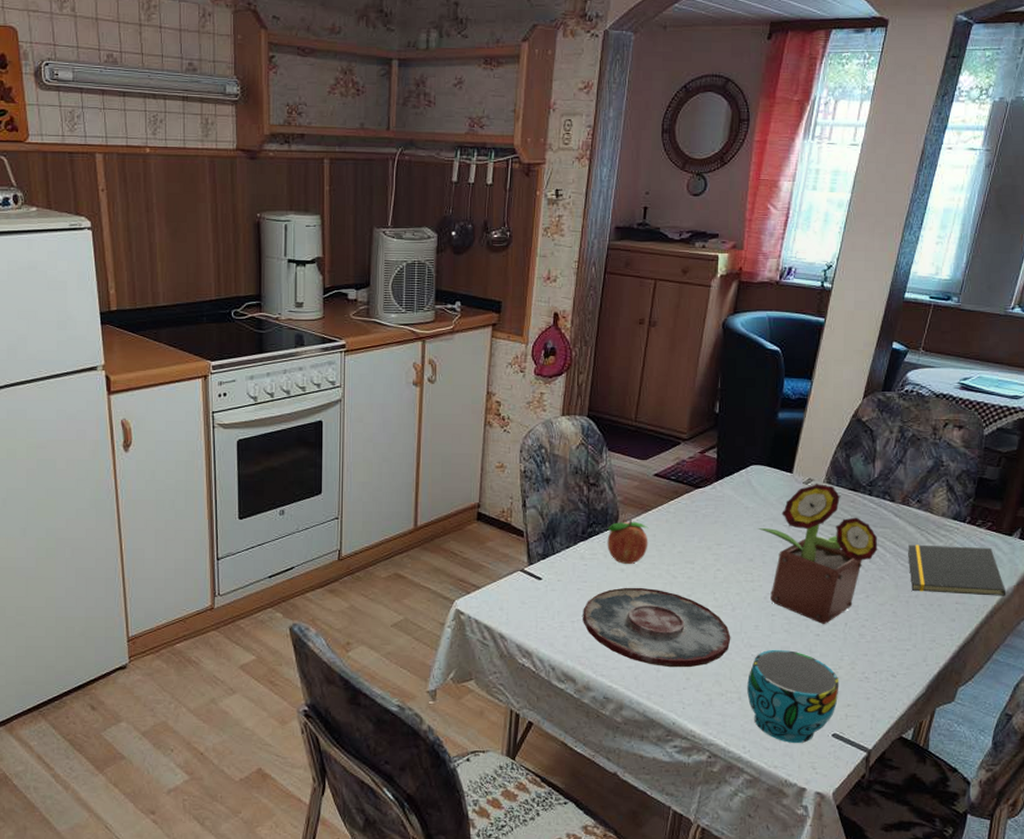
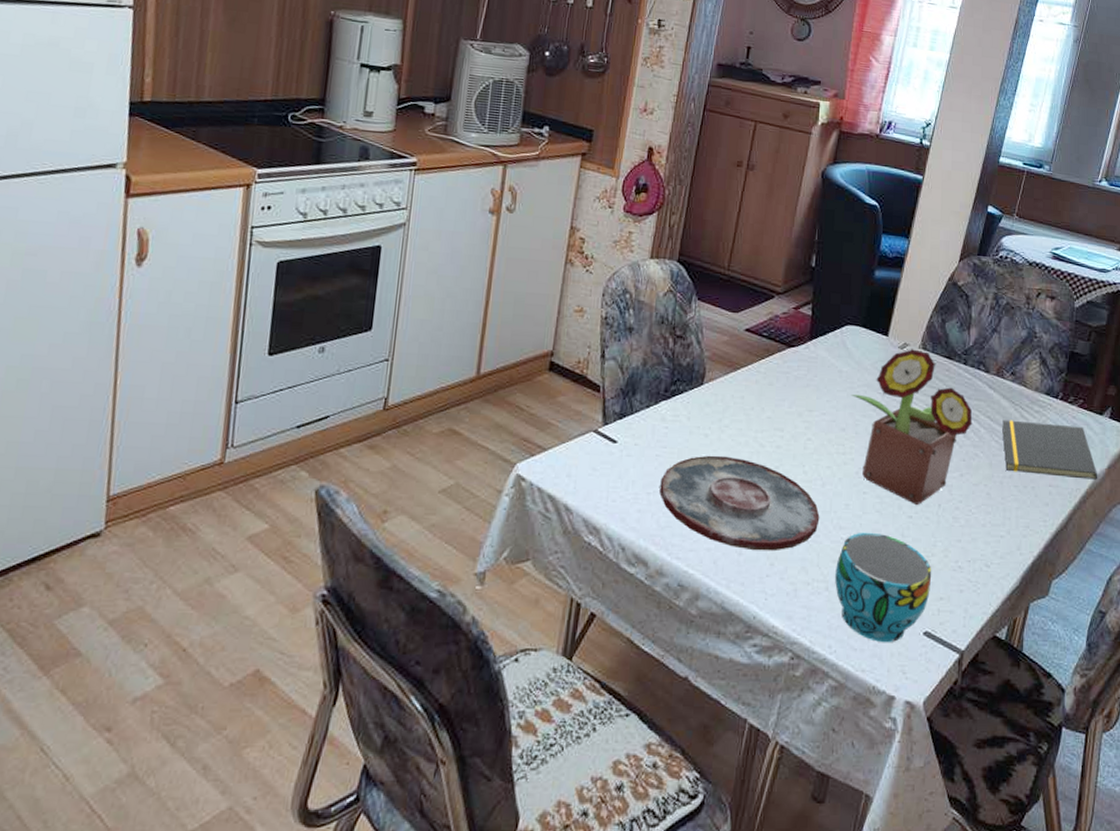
fruit: present [607,519,649,565] -> none [691,377,737,430]

